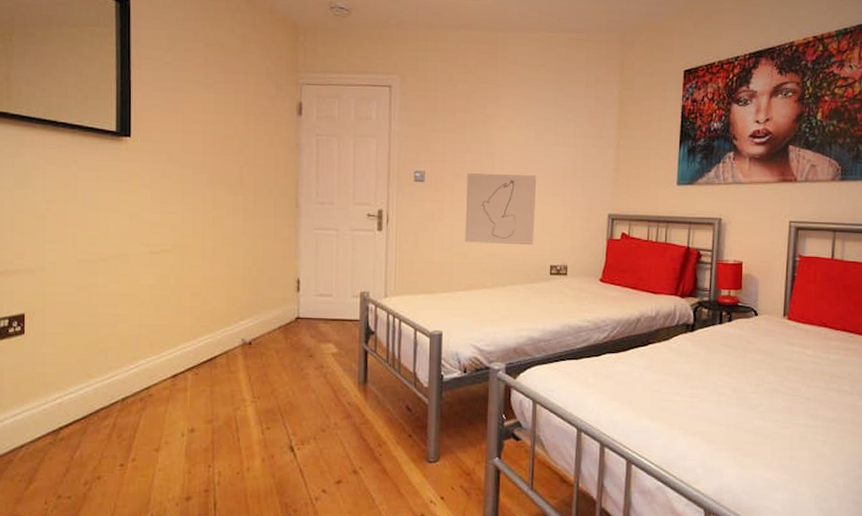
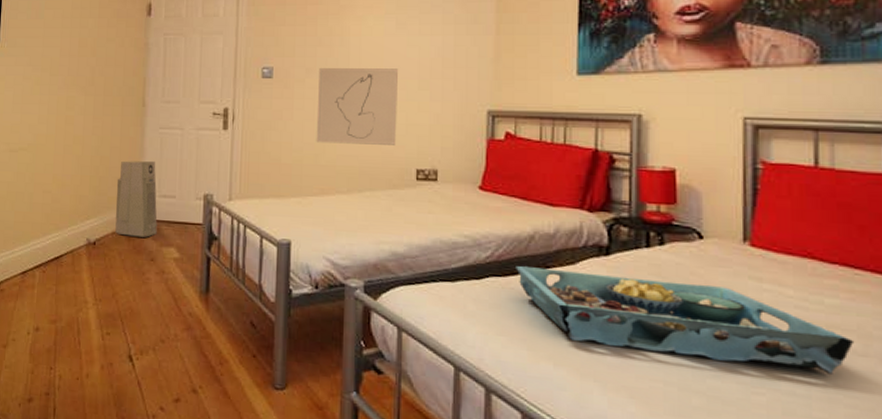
air purifier: none [271,261,315,335] -> present [115,160,157,237]
serving tray: none [626,344,846,410] -> present [516,266,855,376]

